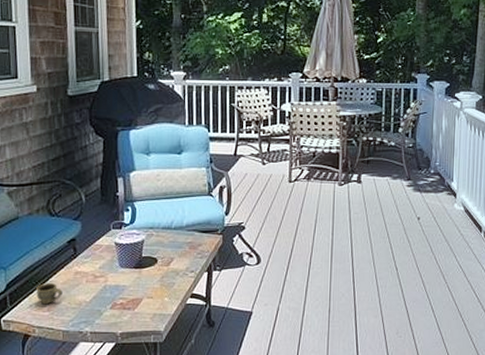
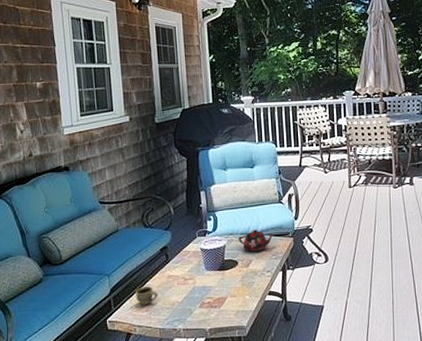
teapot: none [160,224,200,249] -> present [239,229,274,252]

